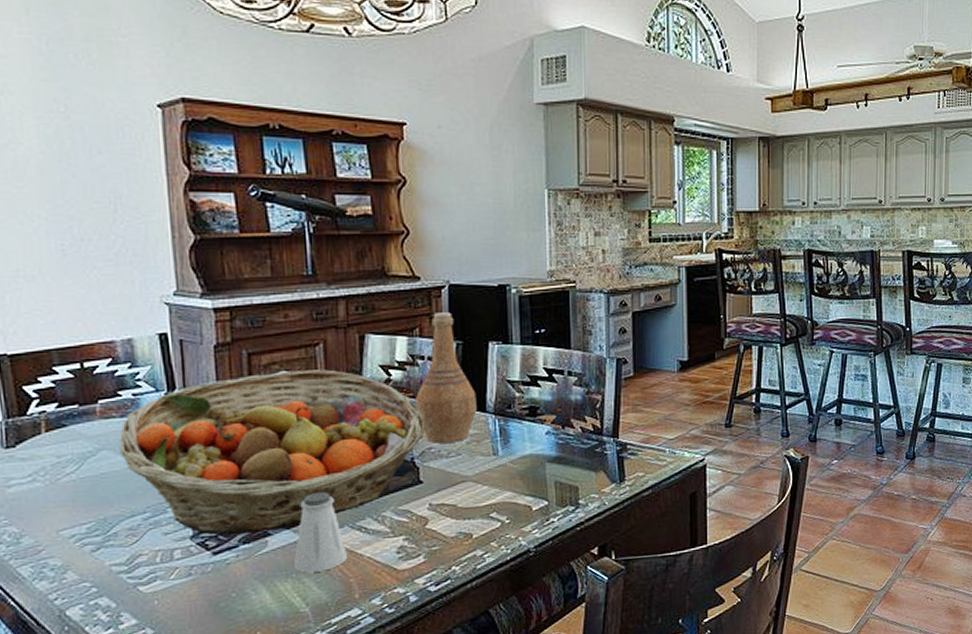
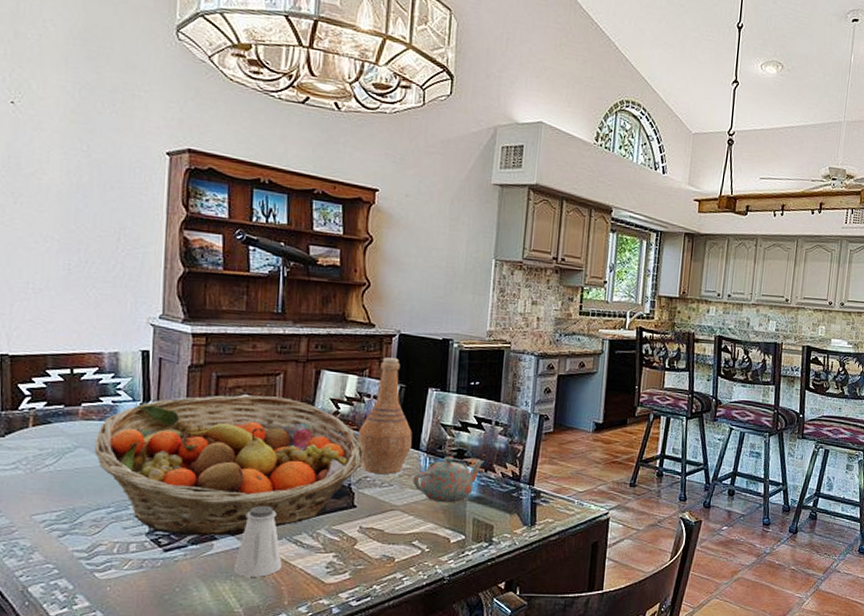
teapot: none [482,415,560,468] -> present [413,456,484,503]

